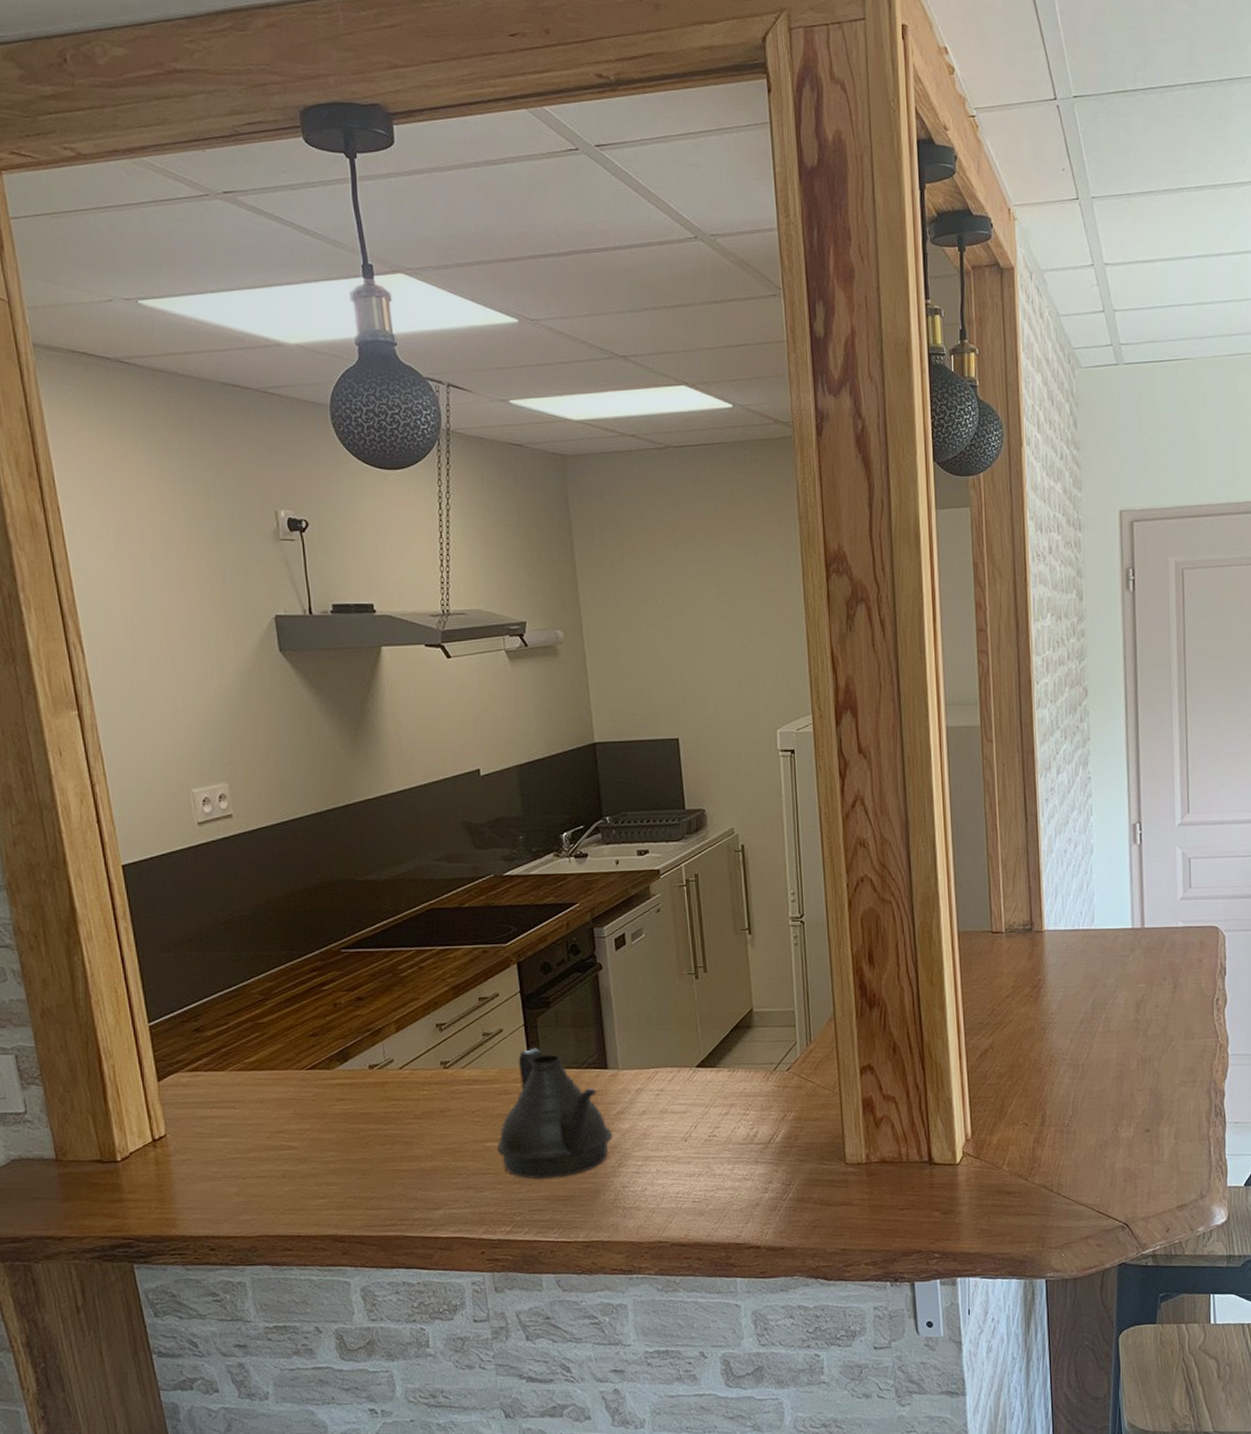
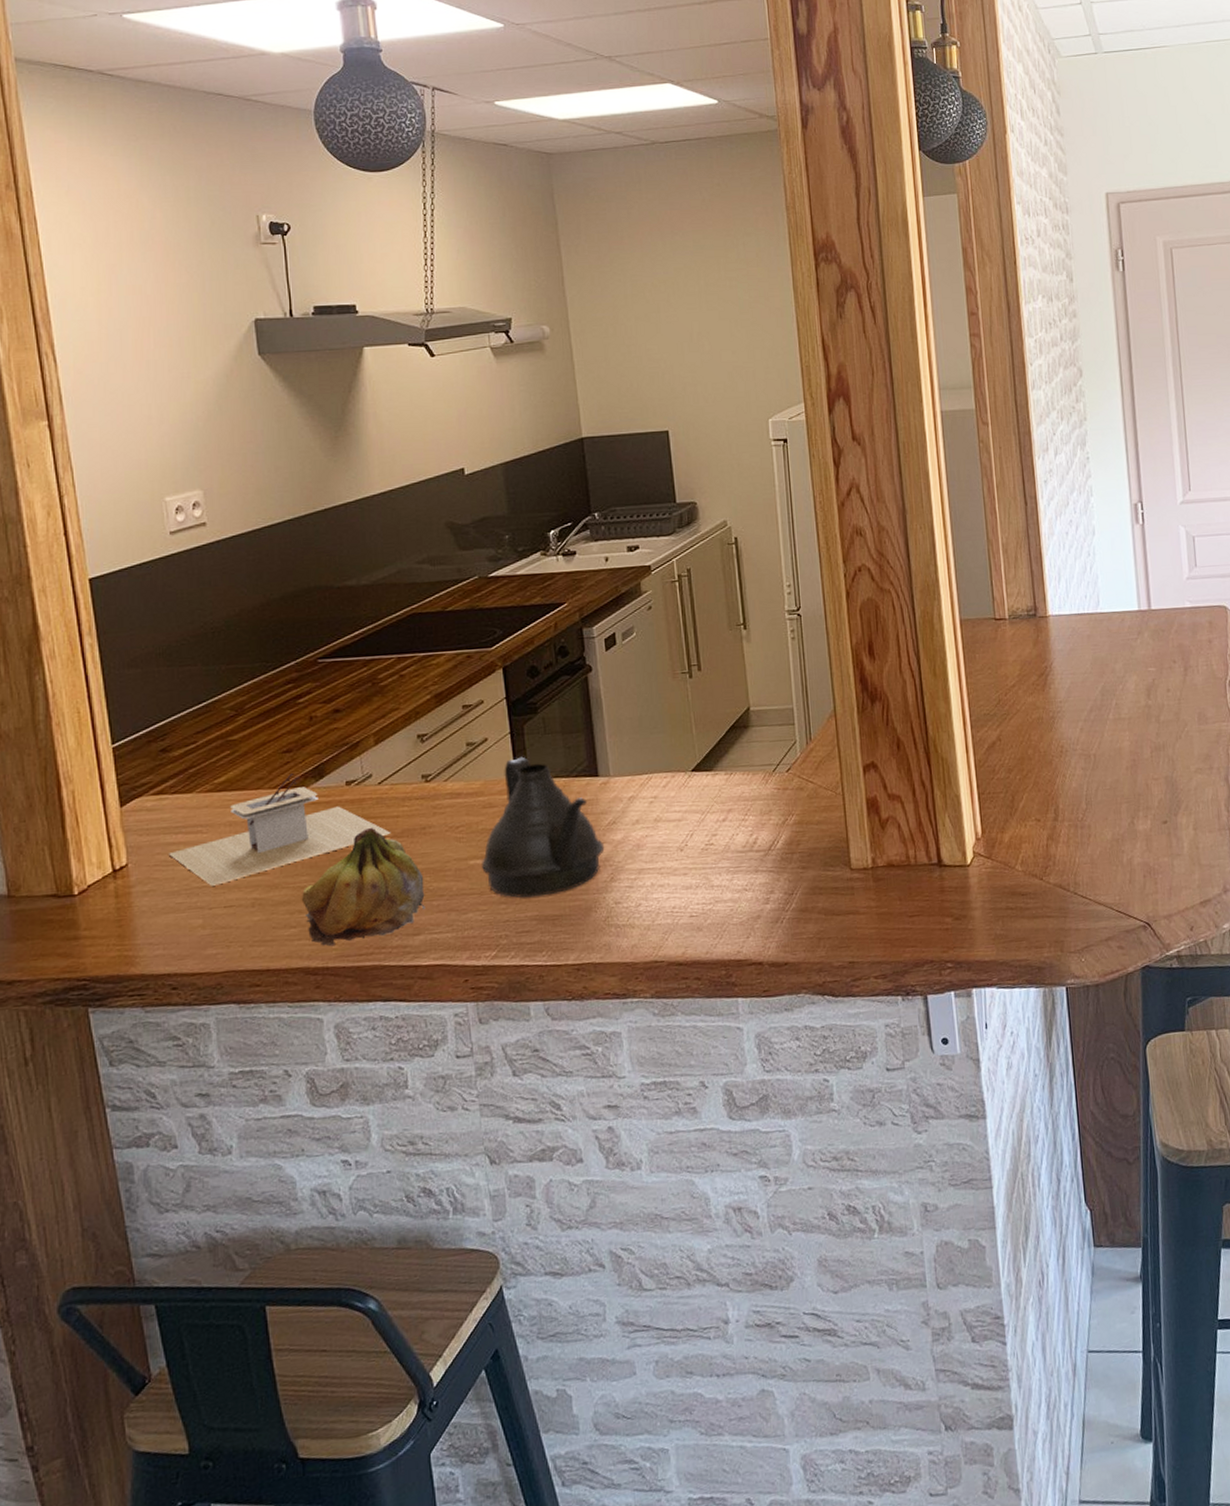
utensil holder: none [204,1056,412,1158] -> present [169,774,391,886]
fruit: none [328,1108,445,1217] -> present [301,827,426,947]

